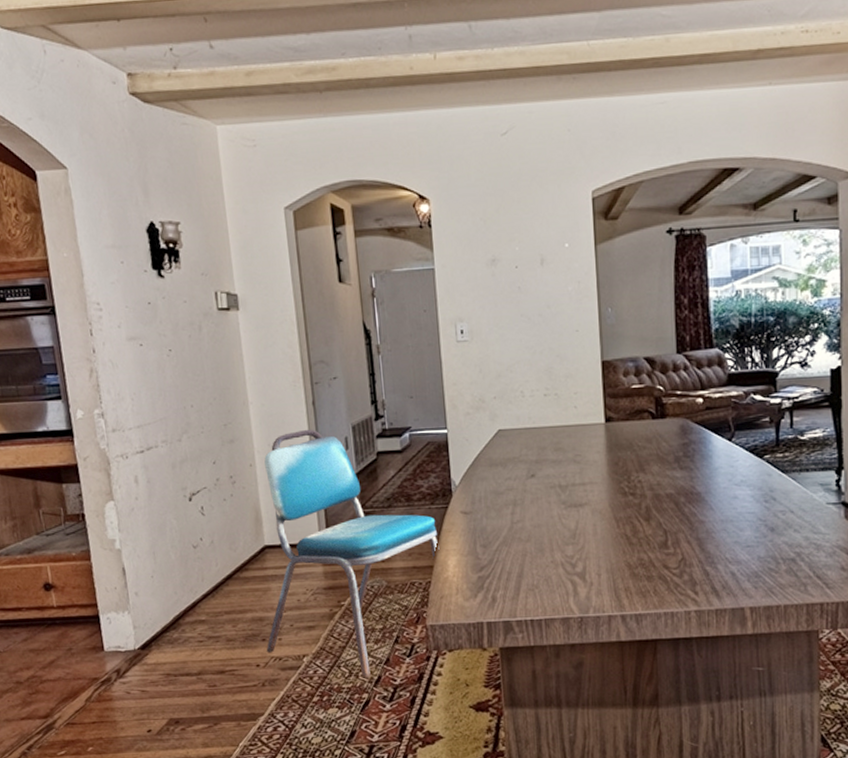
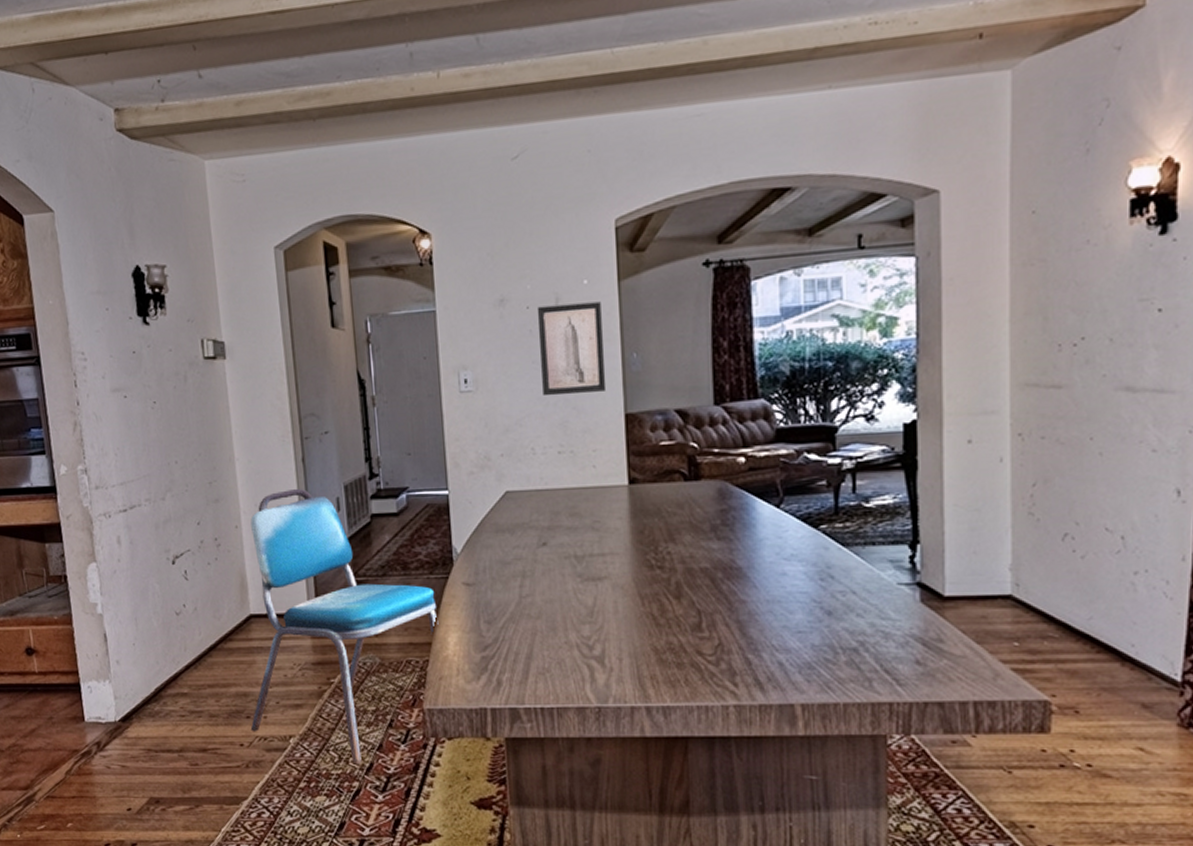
wall art: none [524,263,586,346] -> present [536,301,607,397]

